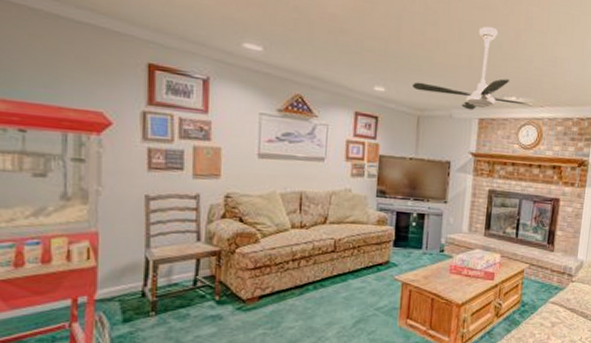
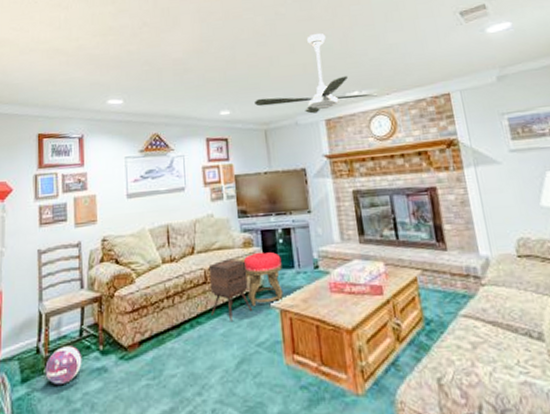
ball: none [151,293,195,327] -> present [45,346,82,384]
side table: none [336,233,377,288] -> present [210,258,253,322]
stool: none [373,230,412,278] -> present [243,251,283,306]

